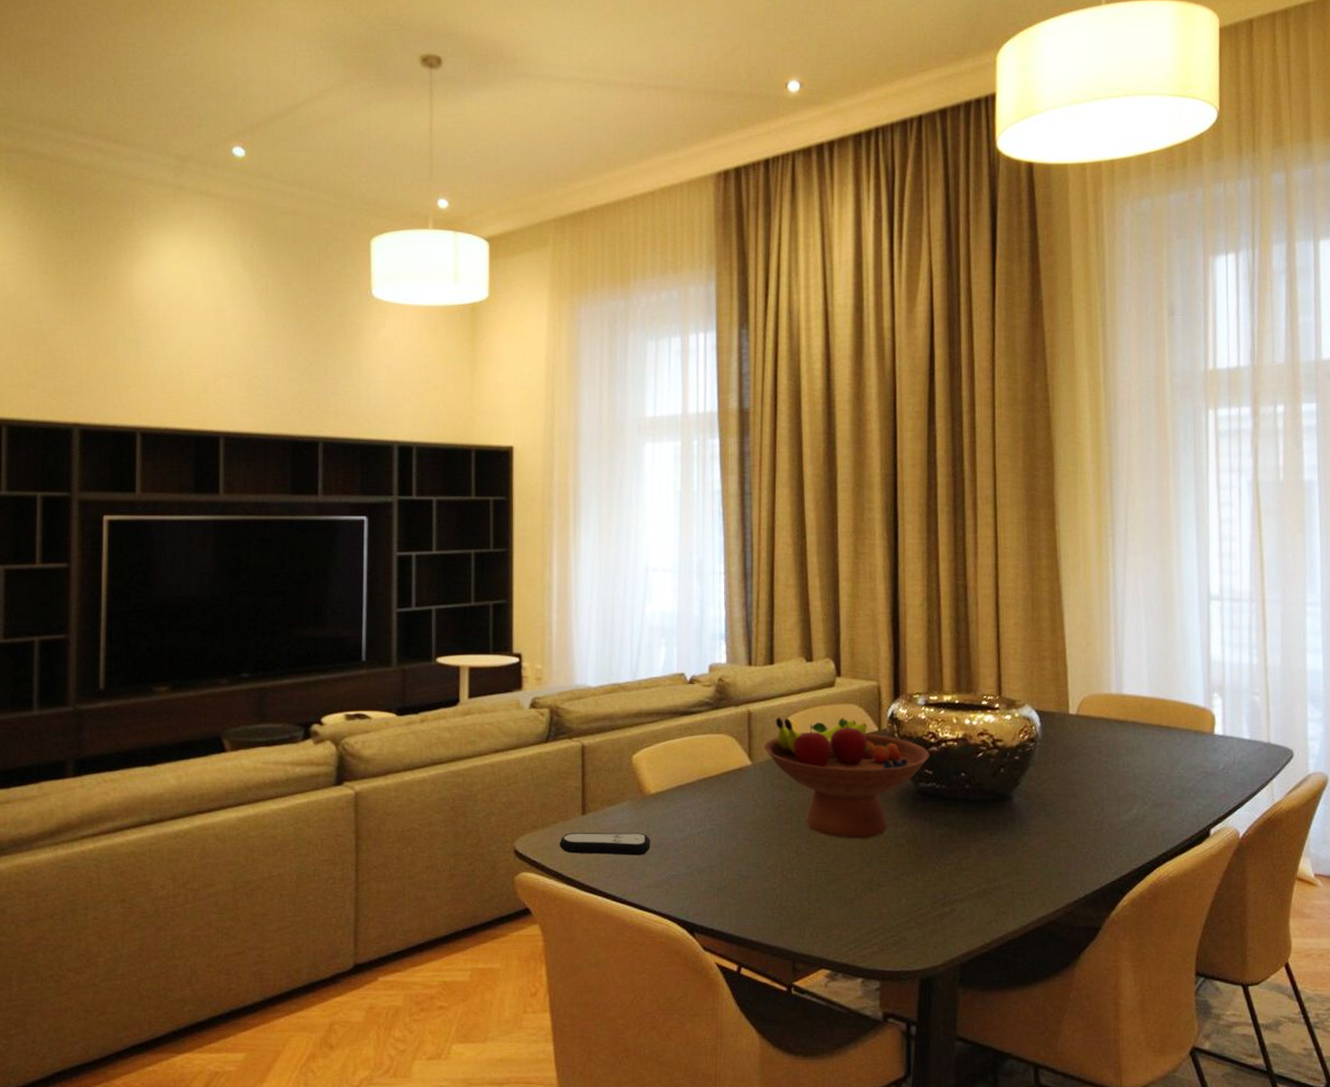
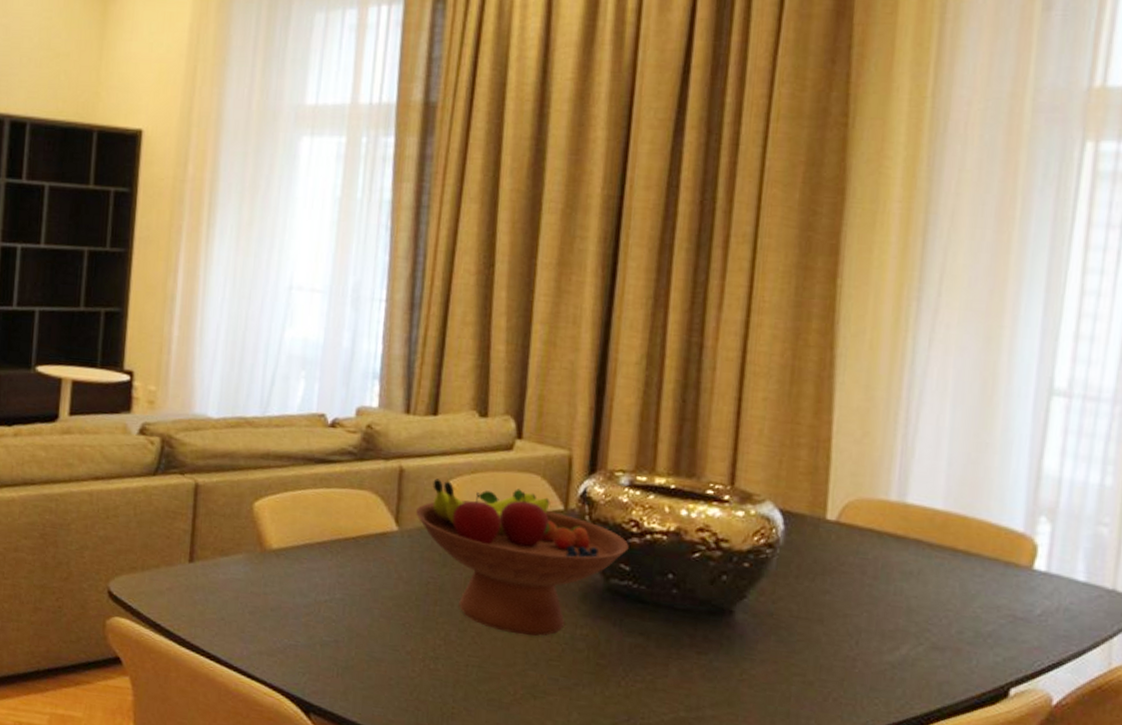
remote control: present [560,832,650,855] -> none [160,580,267,617]

